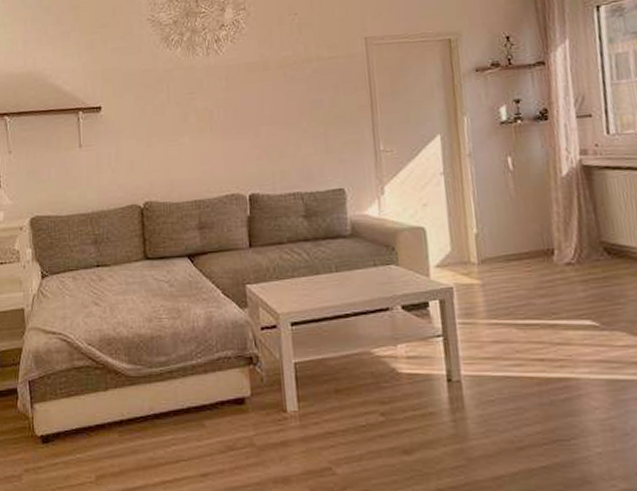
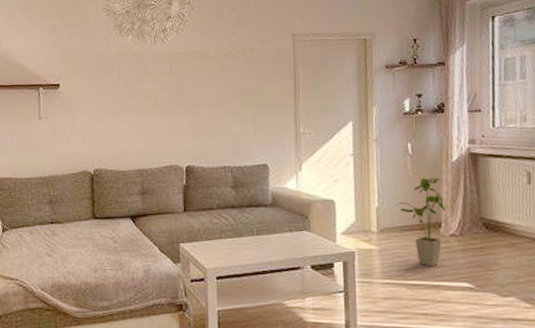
house plant: none [497,196,559,303] -> present [395,178,446,267]

